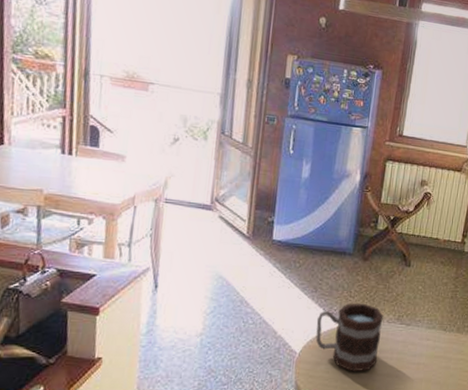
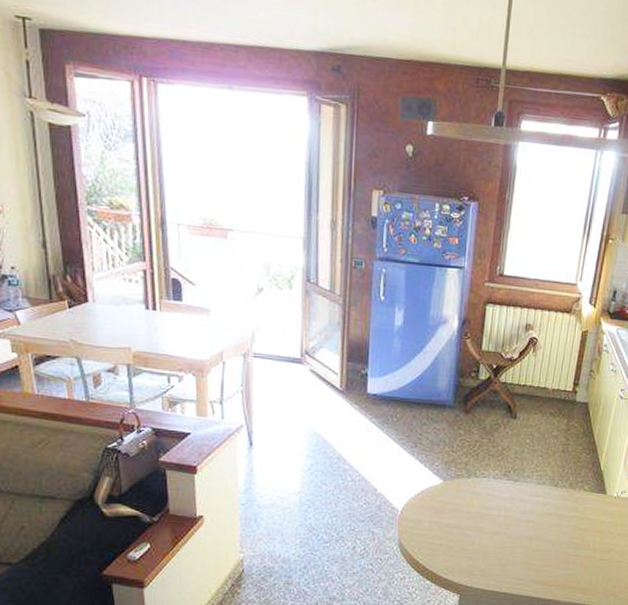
mug: present [315,303,384,372] -> none [417,458,489,530]

